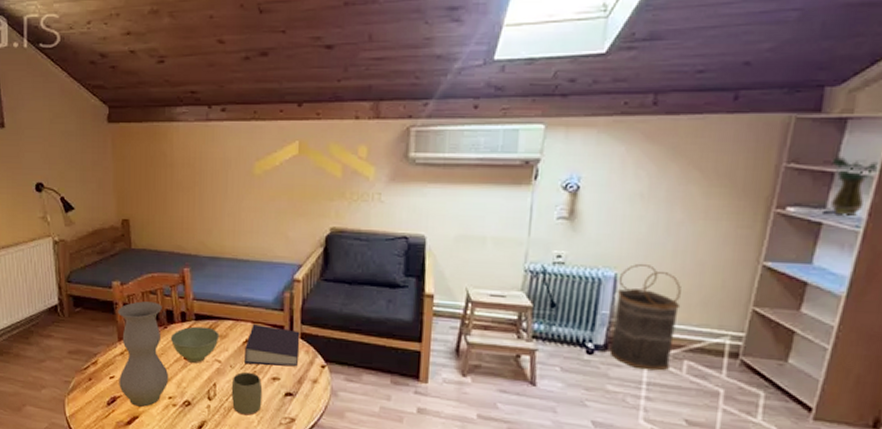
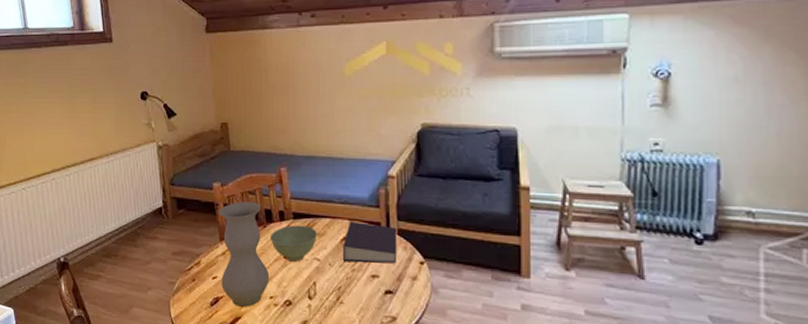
mug: present [231,371,263,416] -> none [331,269,363,315]
basket: present [609,264,681,371] -> none [720,149,793,261]

